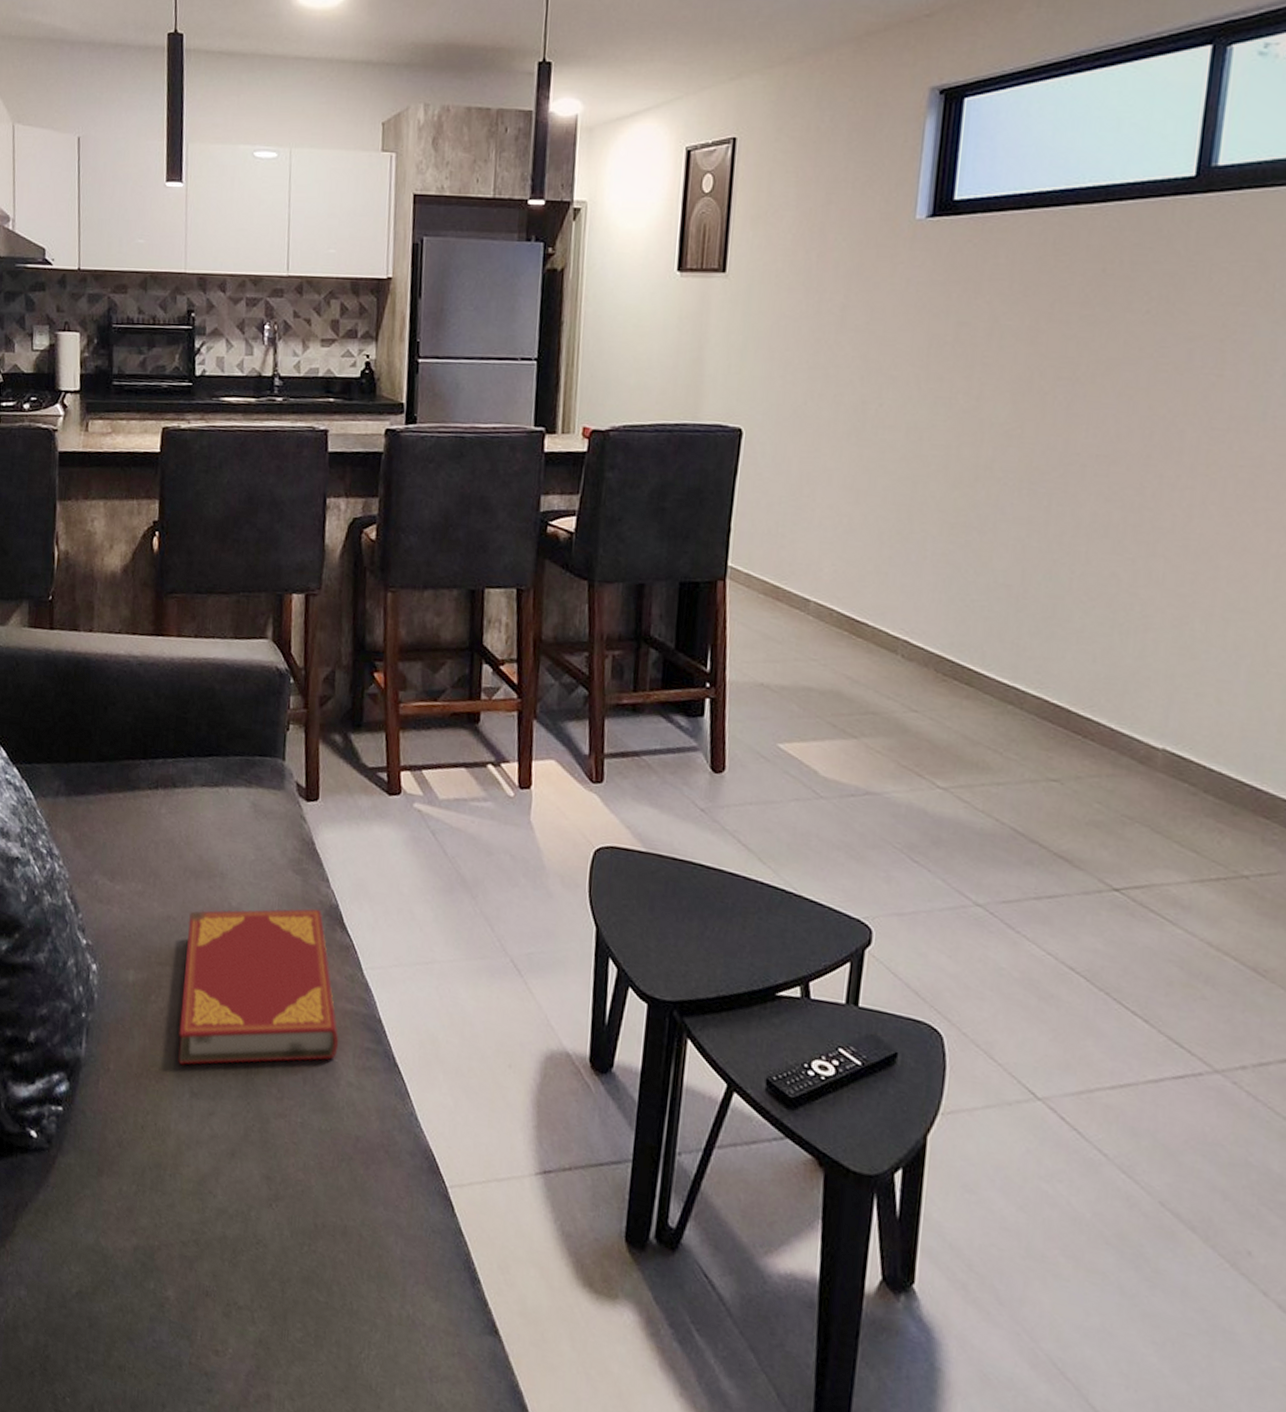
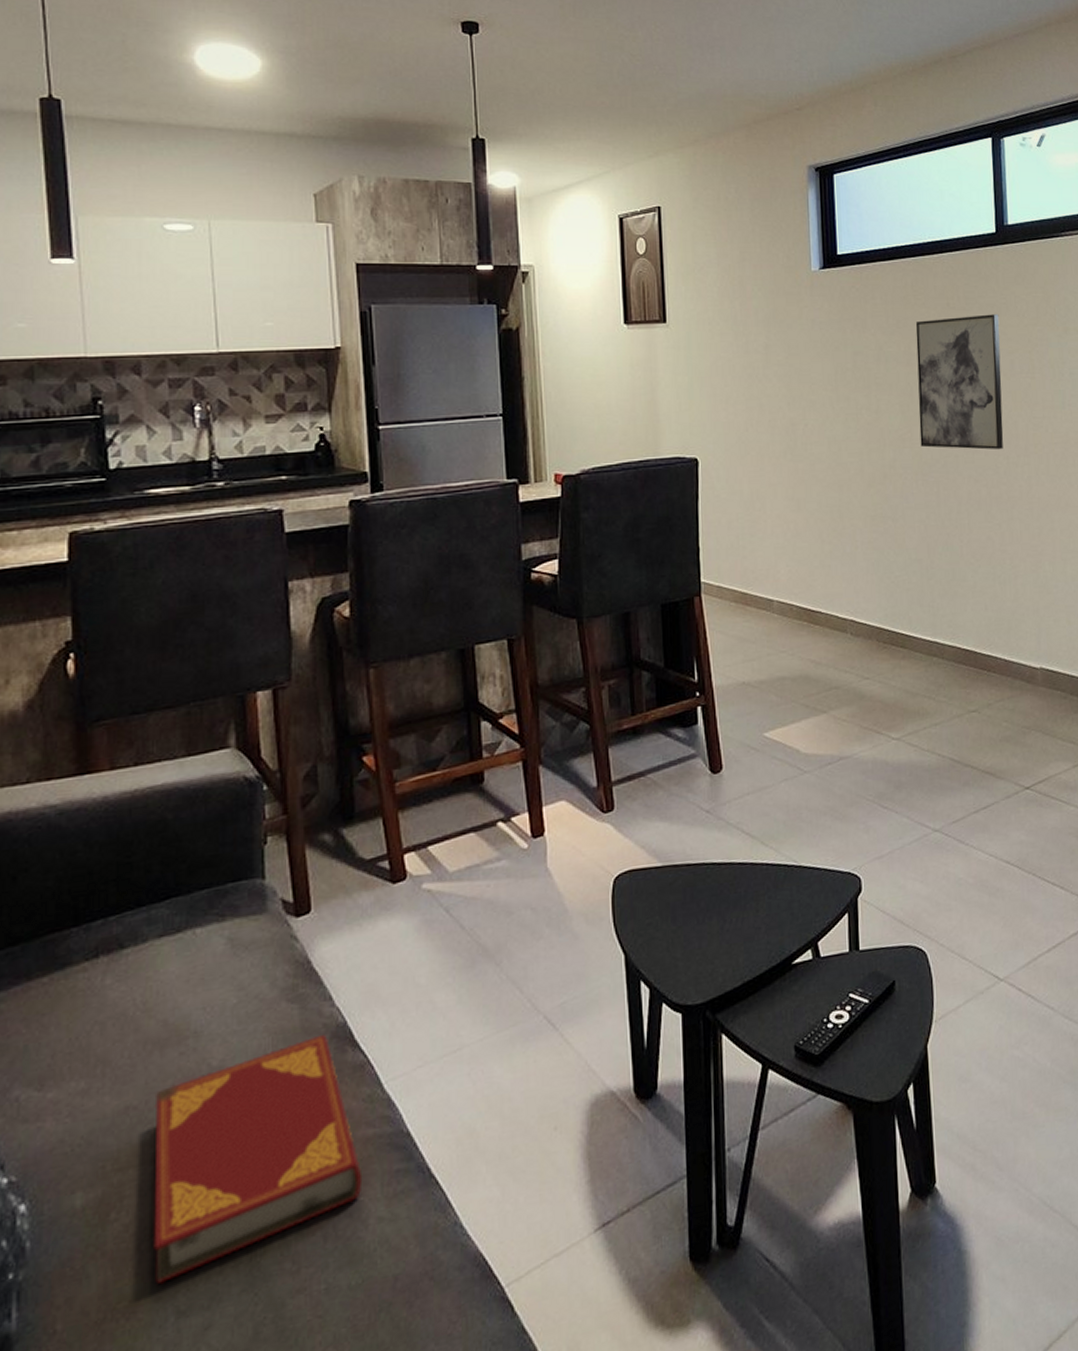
wall art: none [1033,286,1181,465] -> present [915,314,1004,450]

